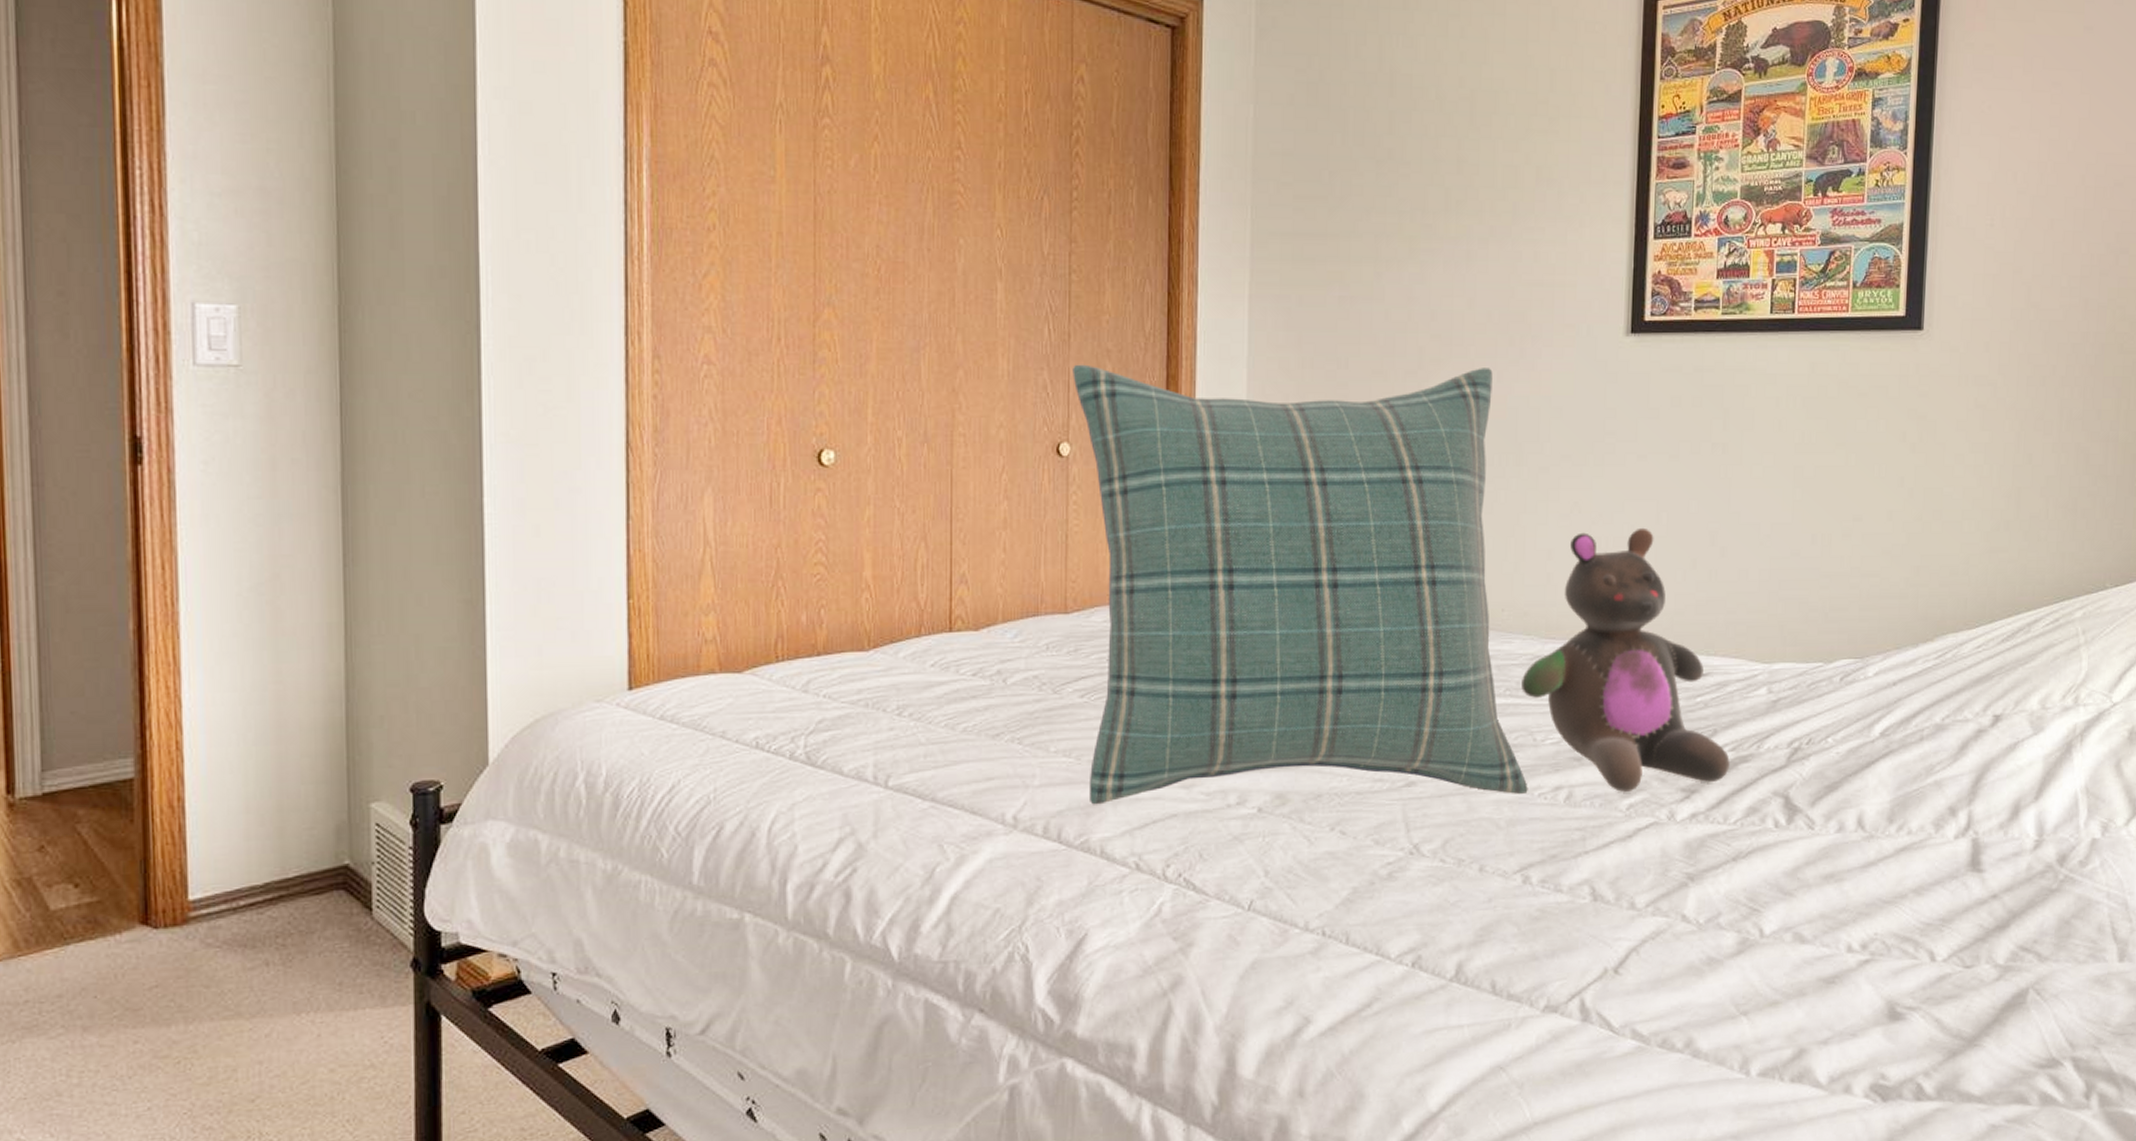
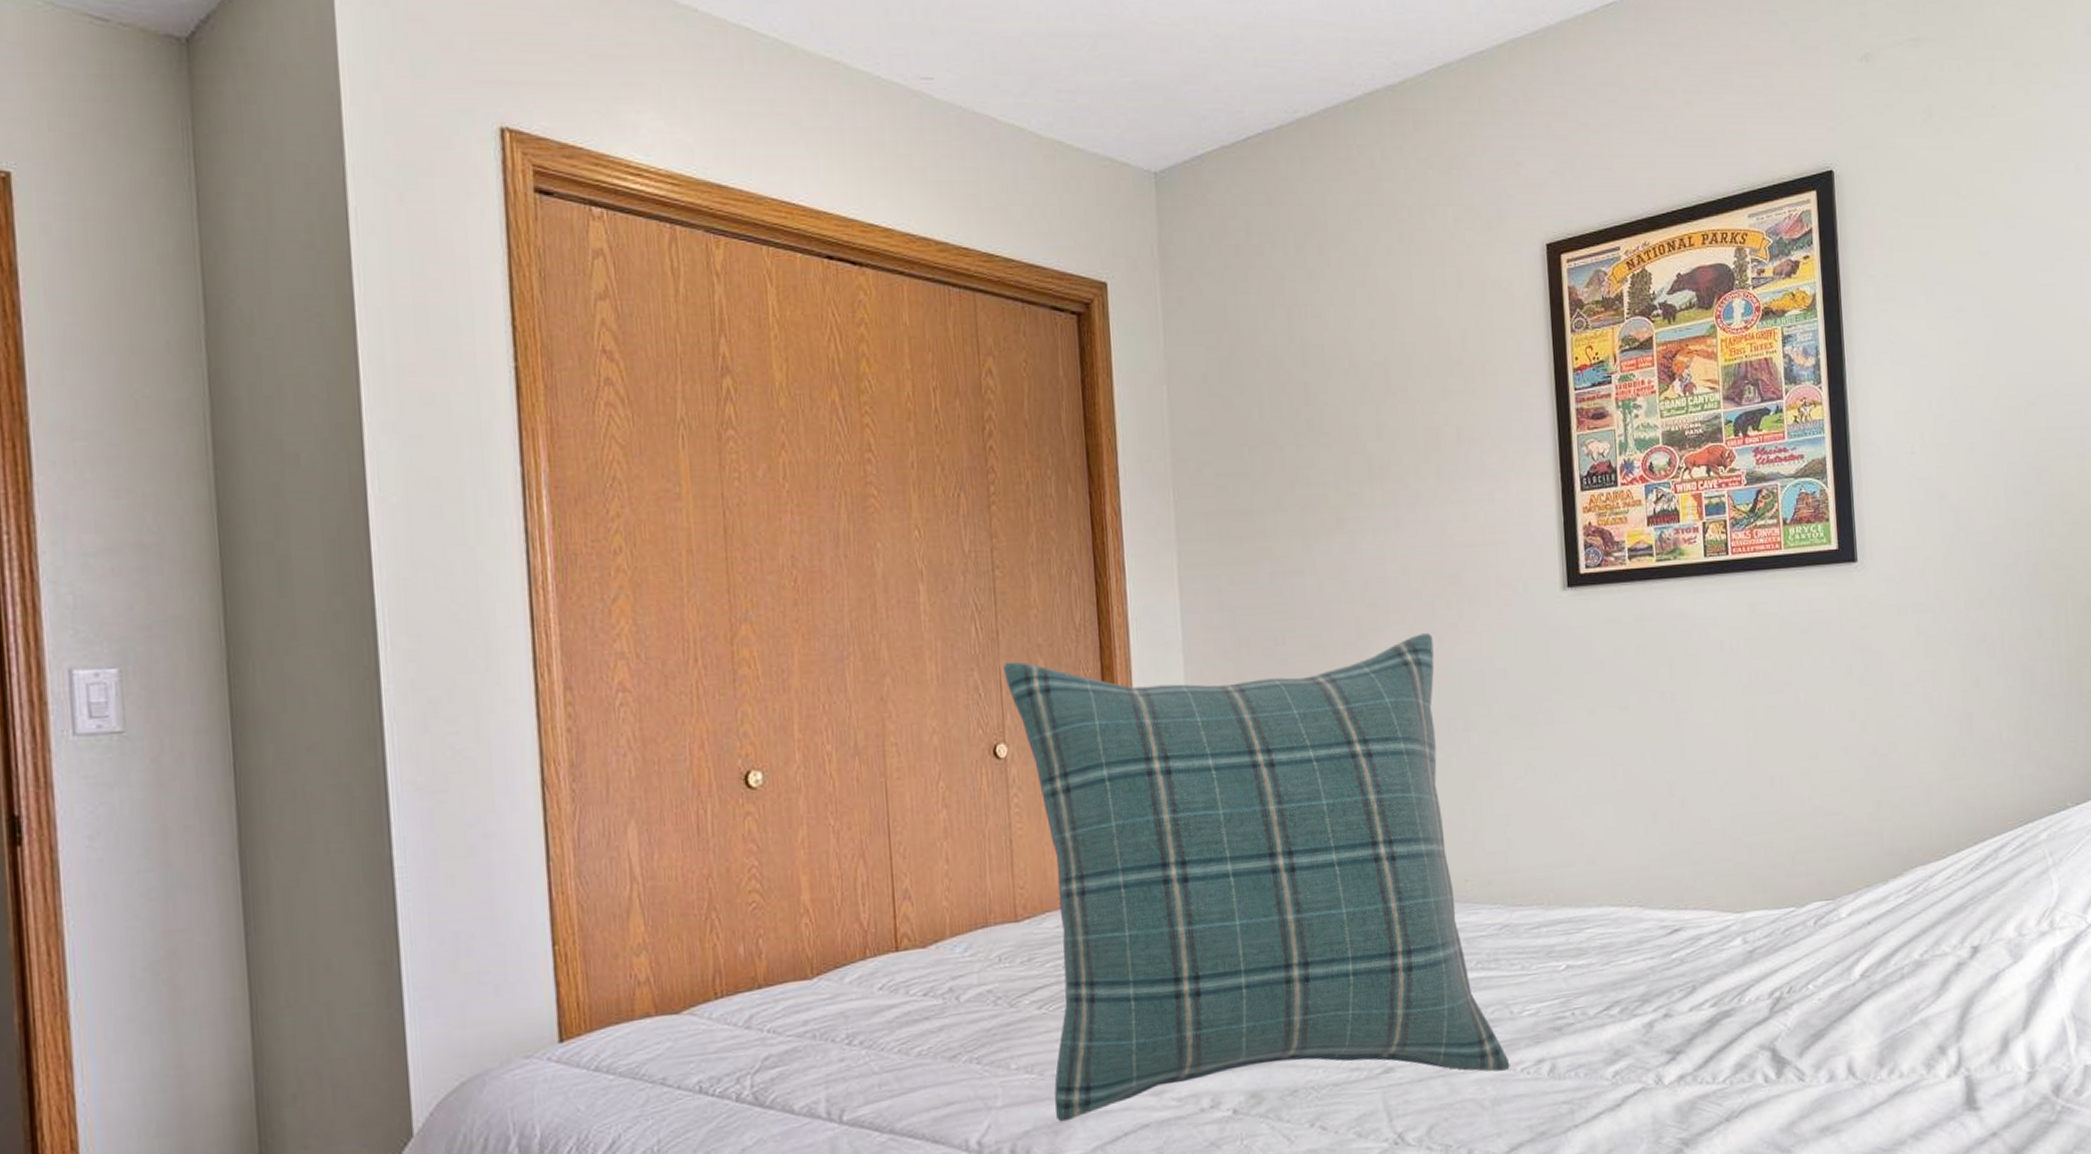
stuffed bear: present [1521,527,1730,793] -> none [1492,783,1713,1060]

